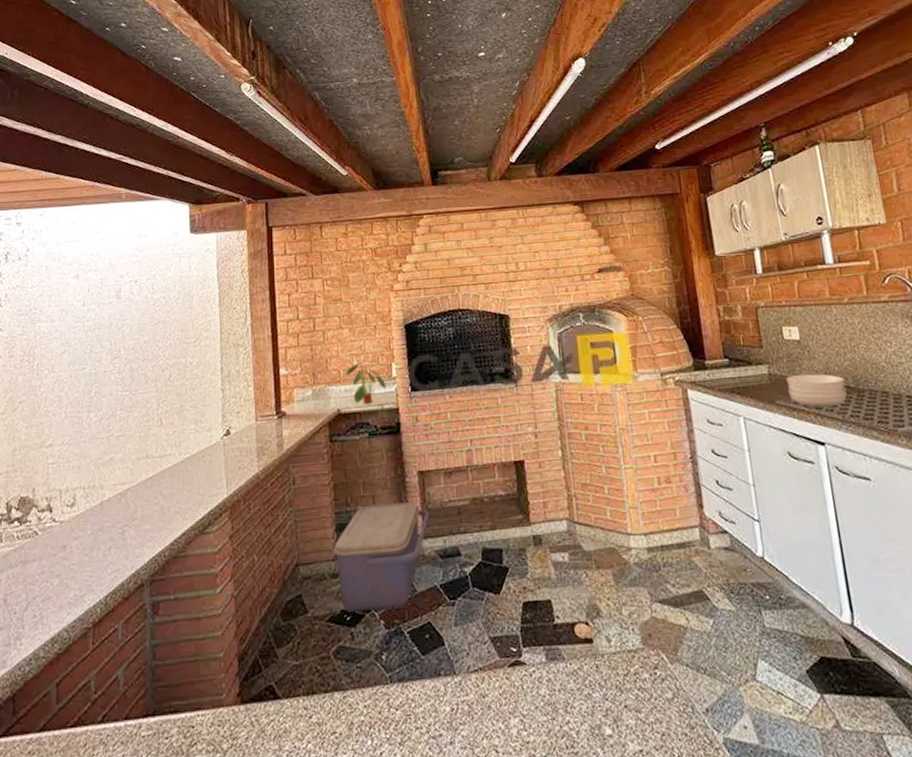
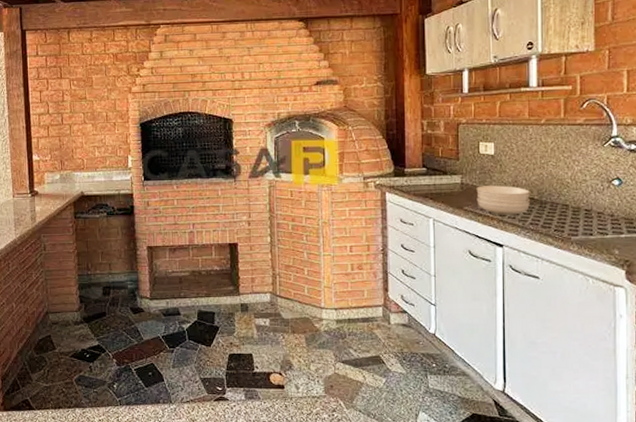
cooler: present [333,502,430,613] -> none [76,270,156,352]
plant: present [345,361,387,405] -> none [88,152,124,190]

